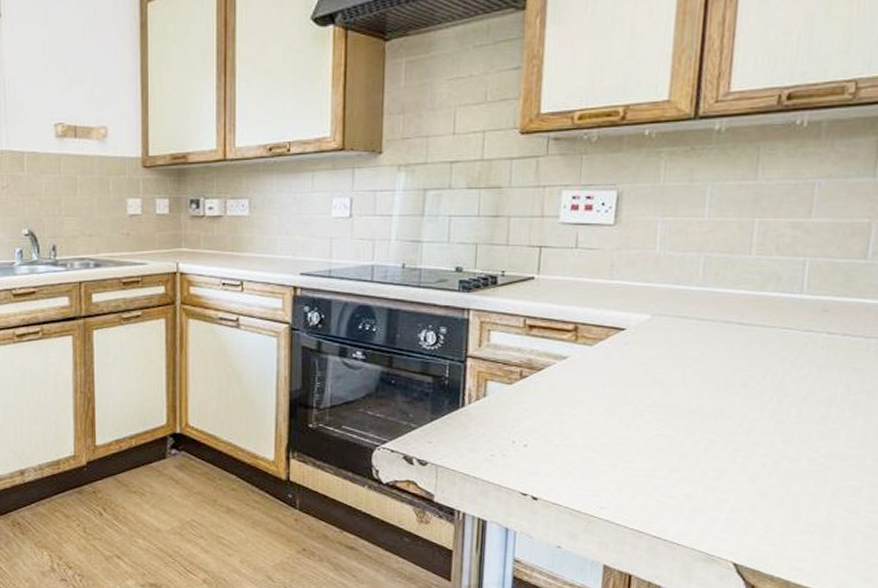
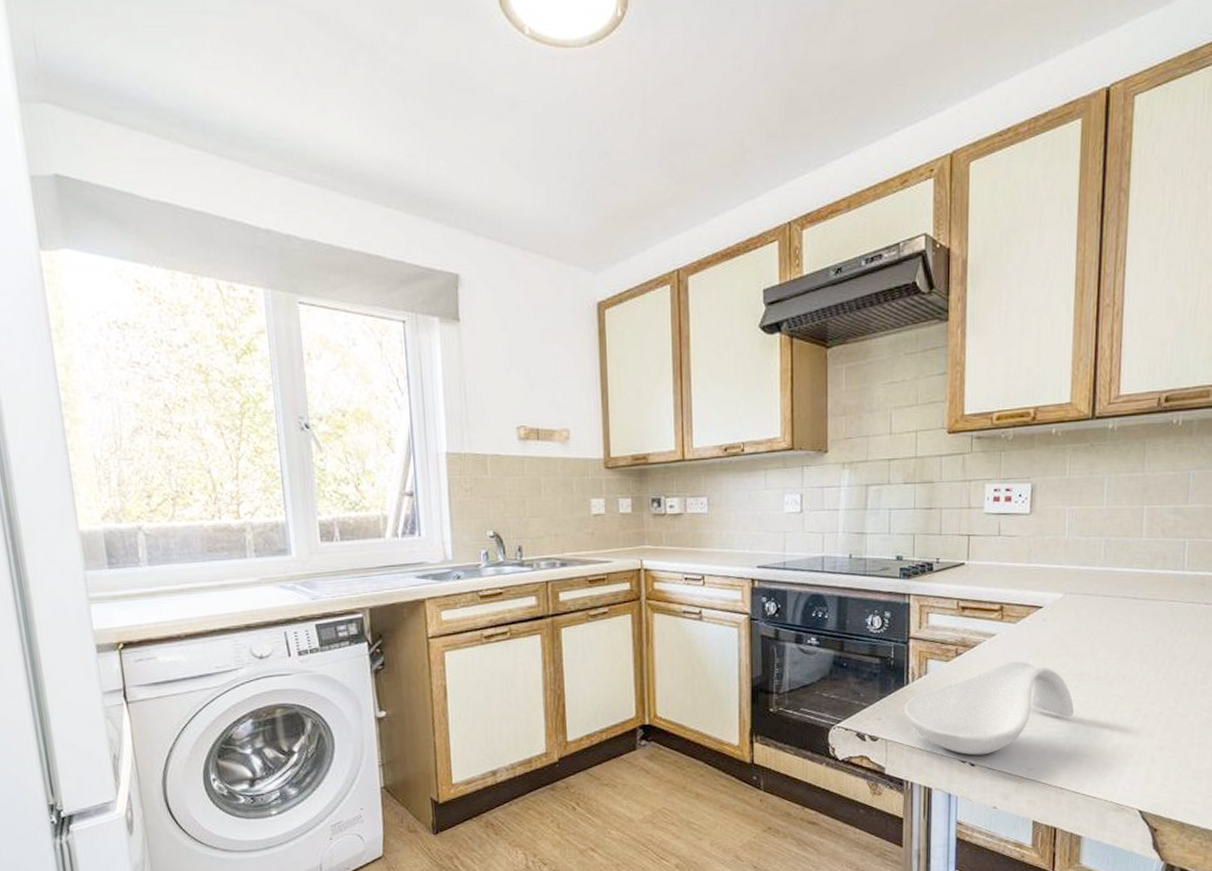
spoon rest: none [458,388,658,489] -> present [904,661,1074,756]

